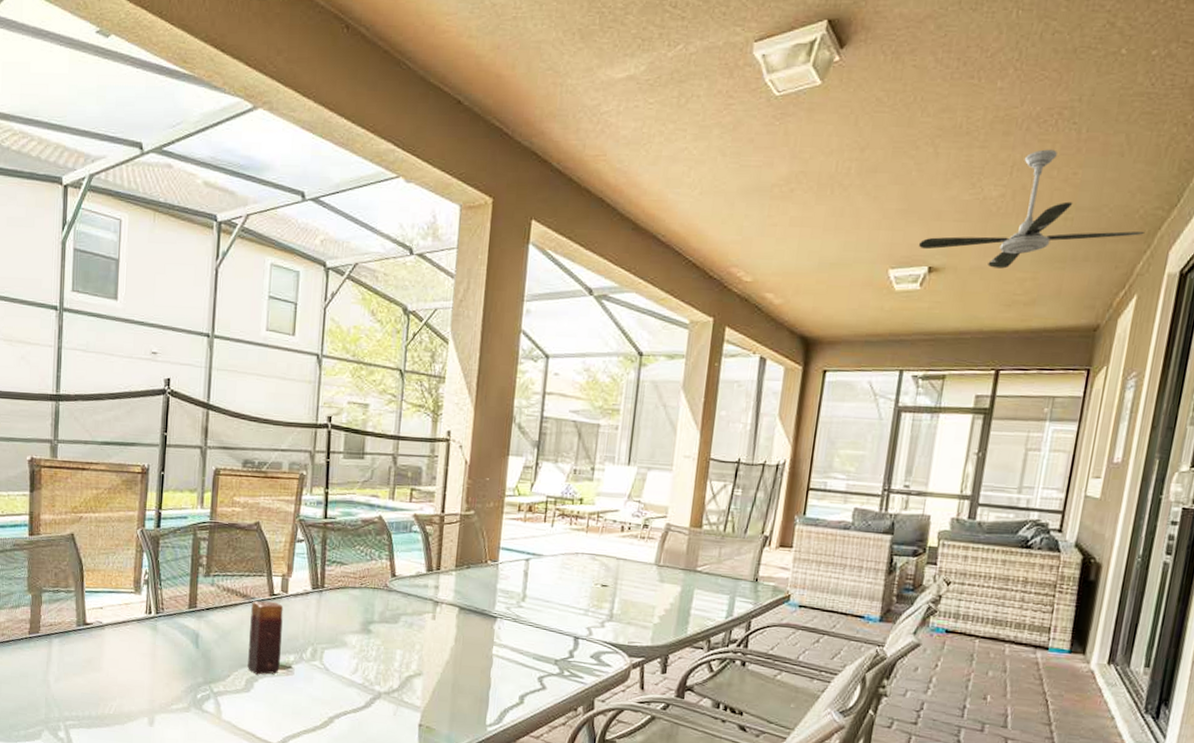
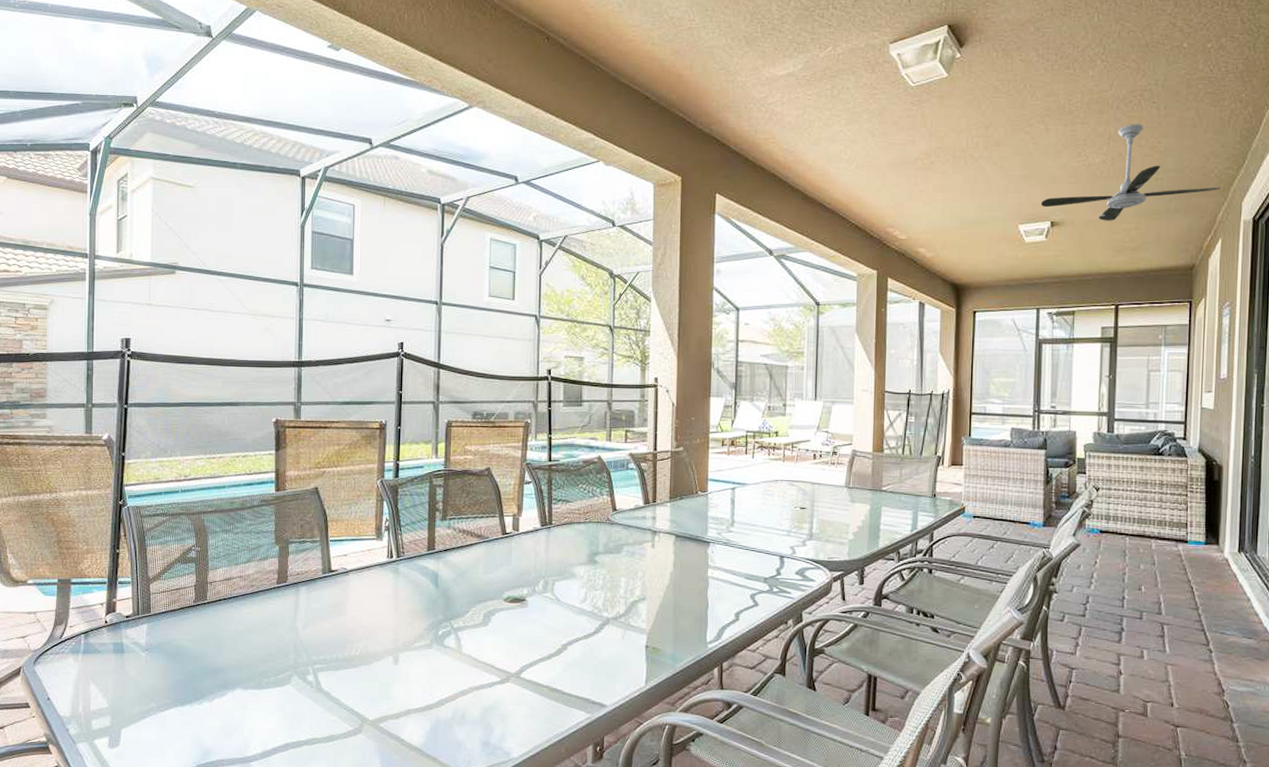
candle: present [247,600,284,675] -> none [485,539,516,609]

